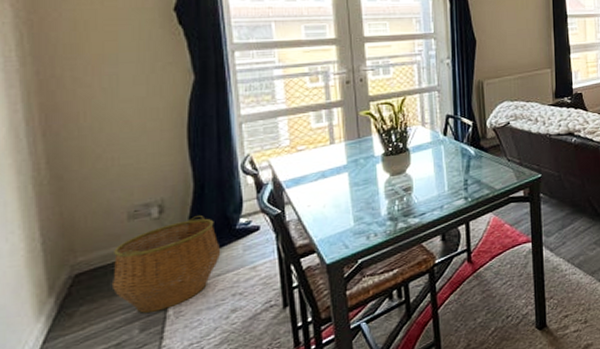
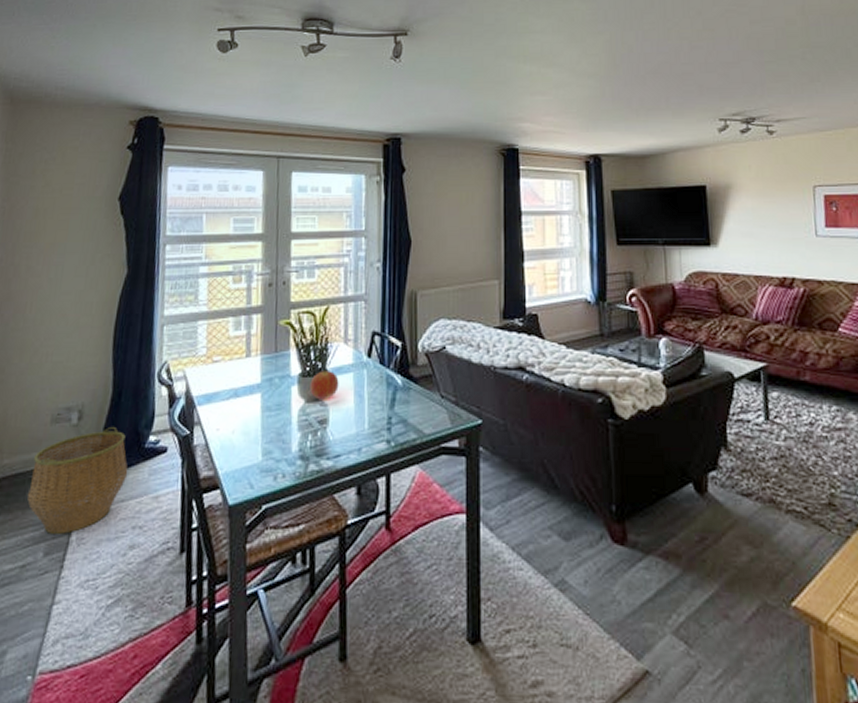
fruit: none [393,147,420,174] -> present [310,368,339,402]

